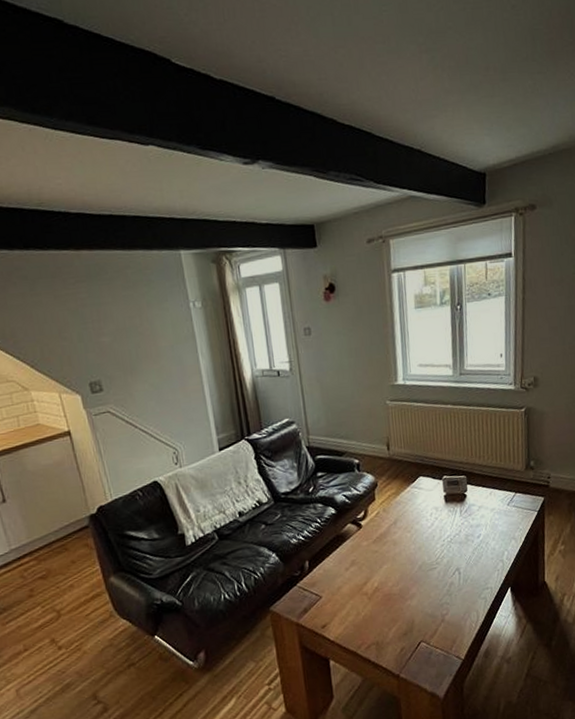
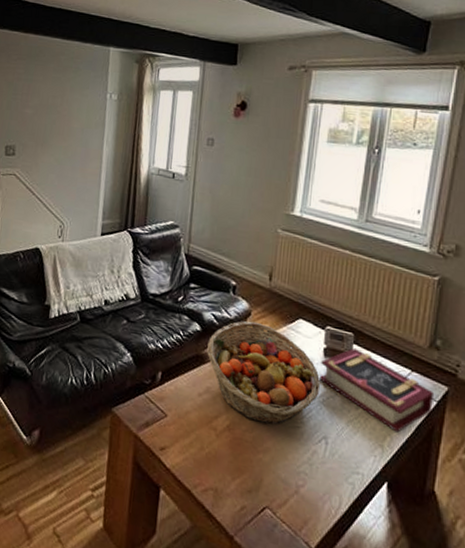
fruit basket: none [344,490,447,576] -> present [207,321,321,425]
book: none [444,487,535,546] -> present [318,347,433,433]

